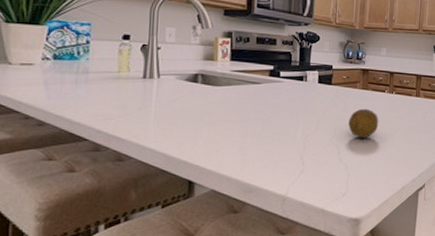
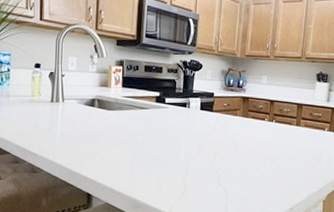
fruit: present [348,108,379,139] -> none [228,135,258,165]

